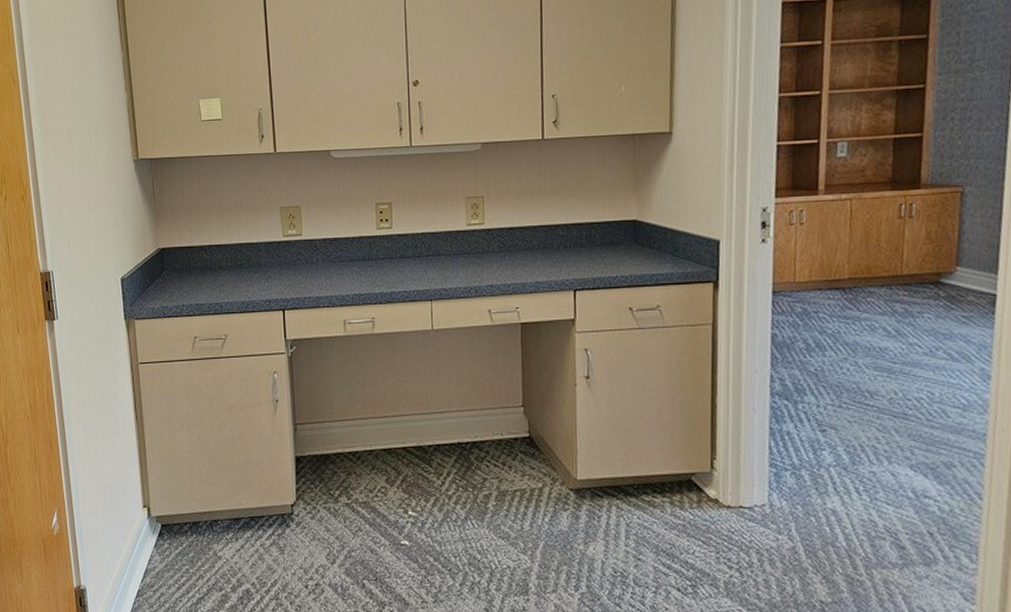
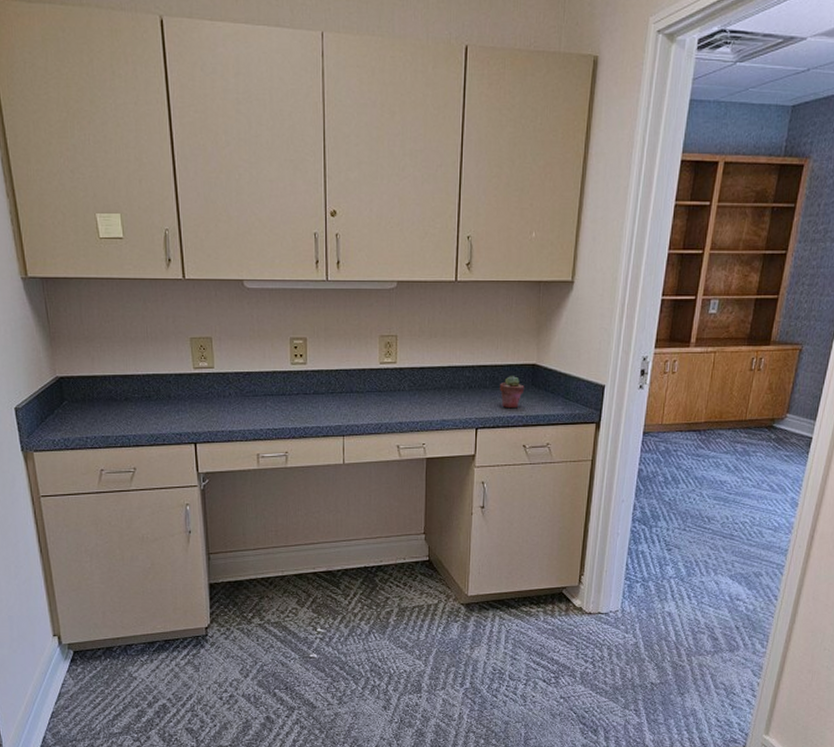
potted succulent: none [598,233,626,268] -> present [500,376,525,409]

